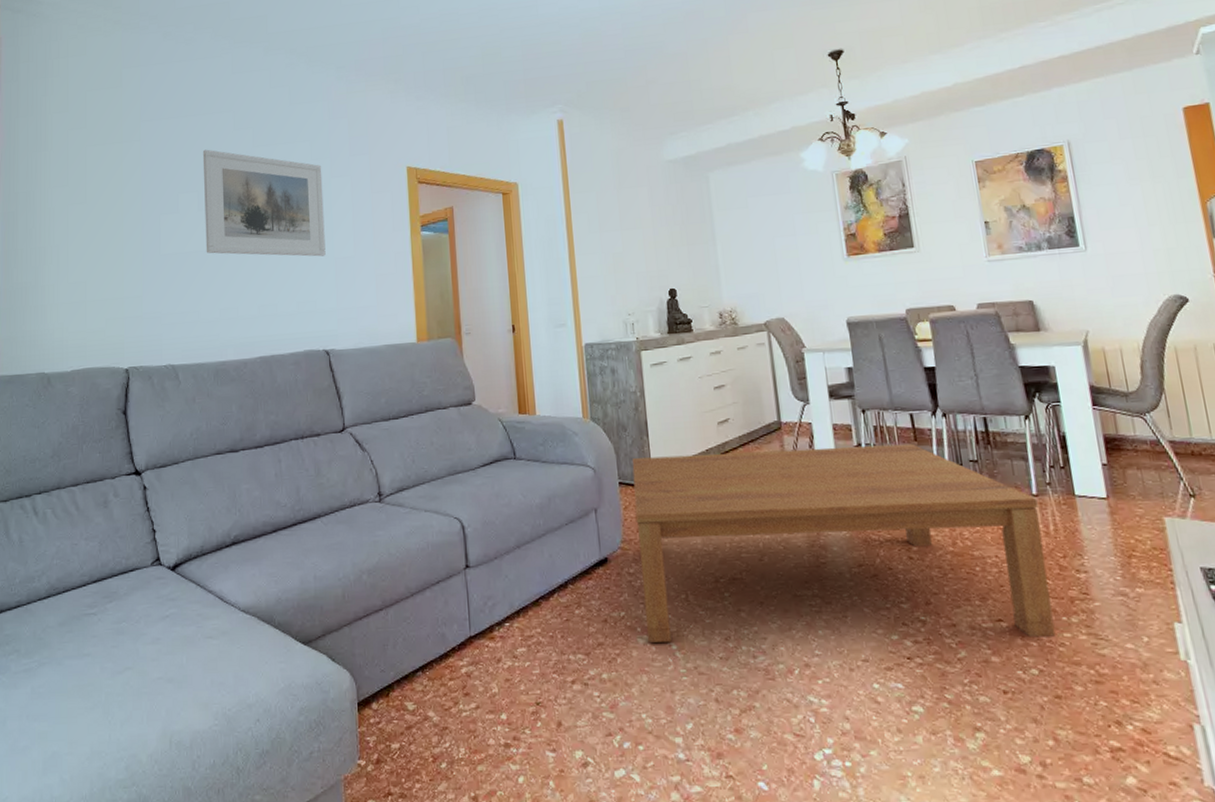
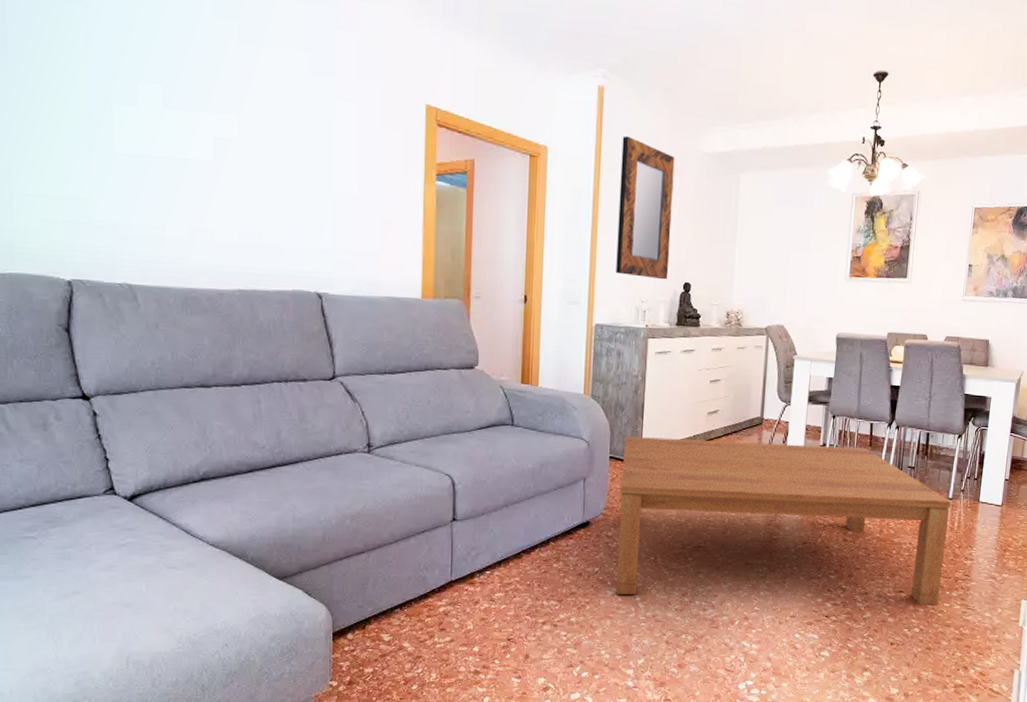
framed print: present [202,149,326,257] -> none [170,32,324,189]
home mirror: none [586,159,652,291] -> present [616,135,675,280]

